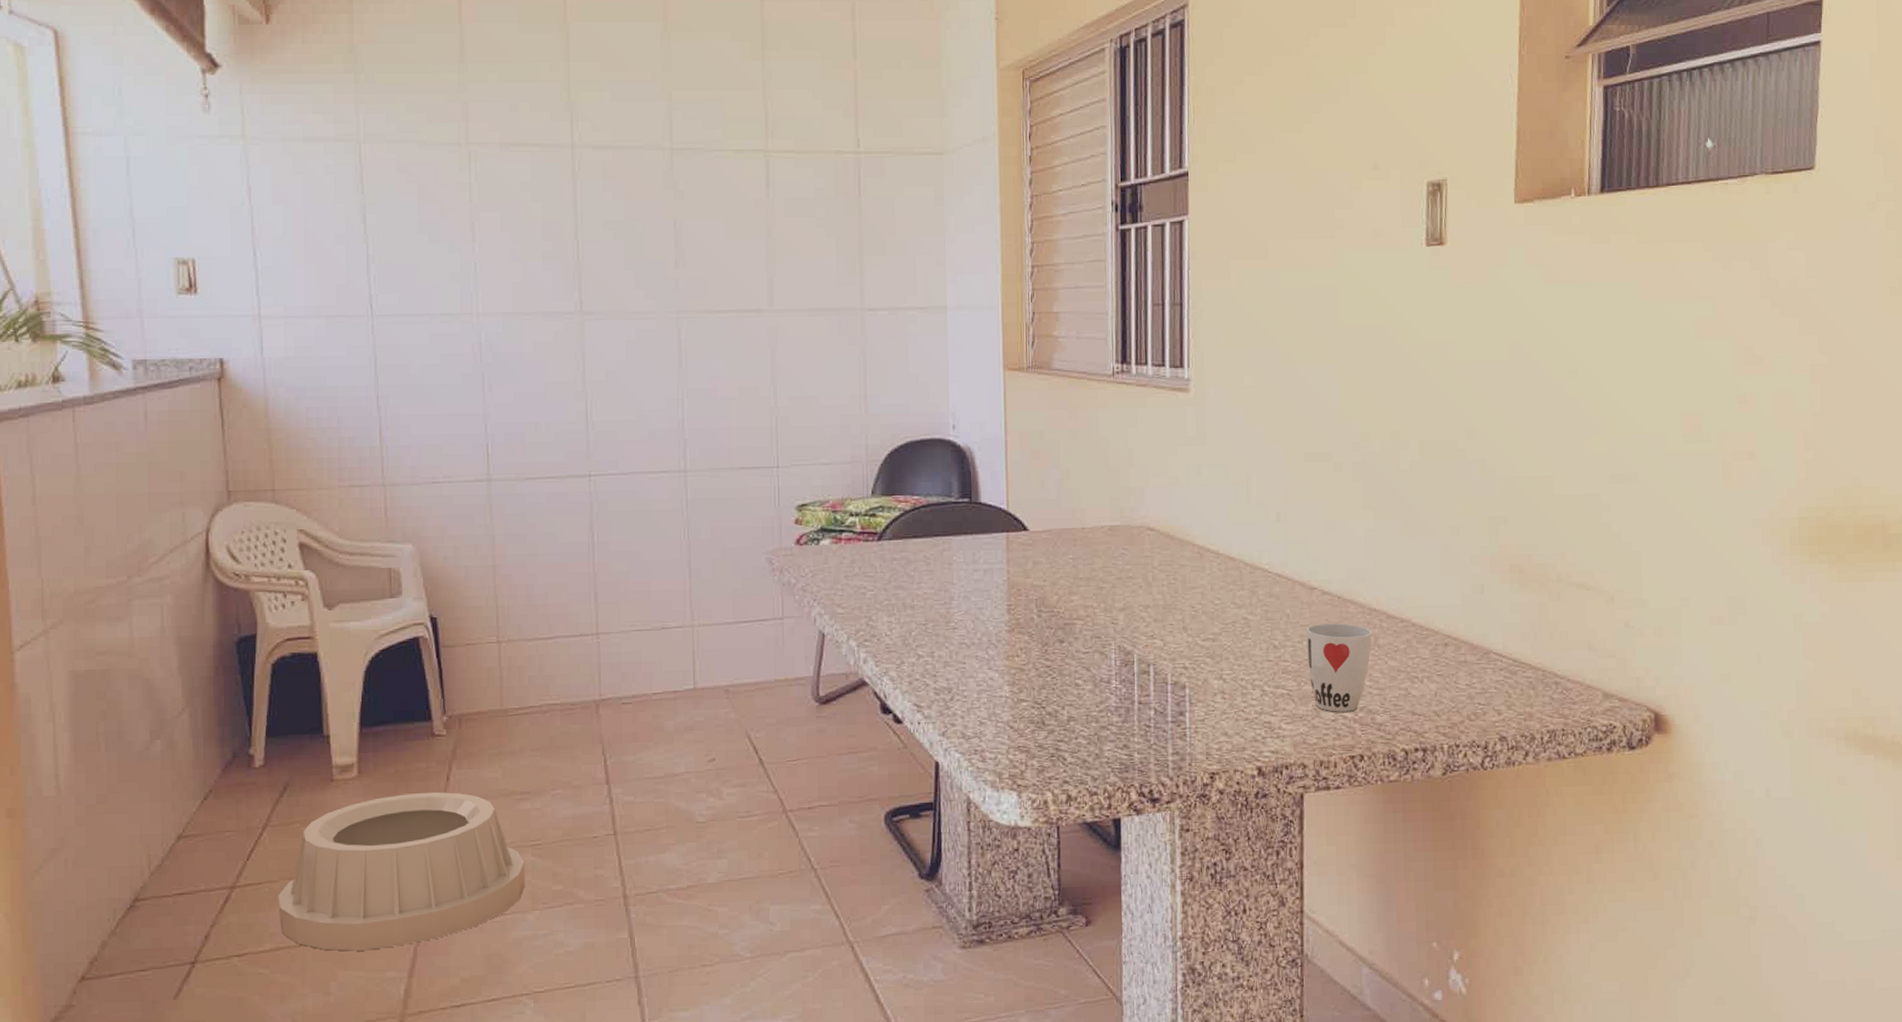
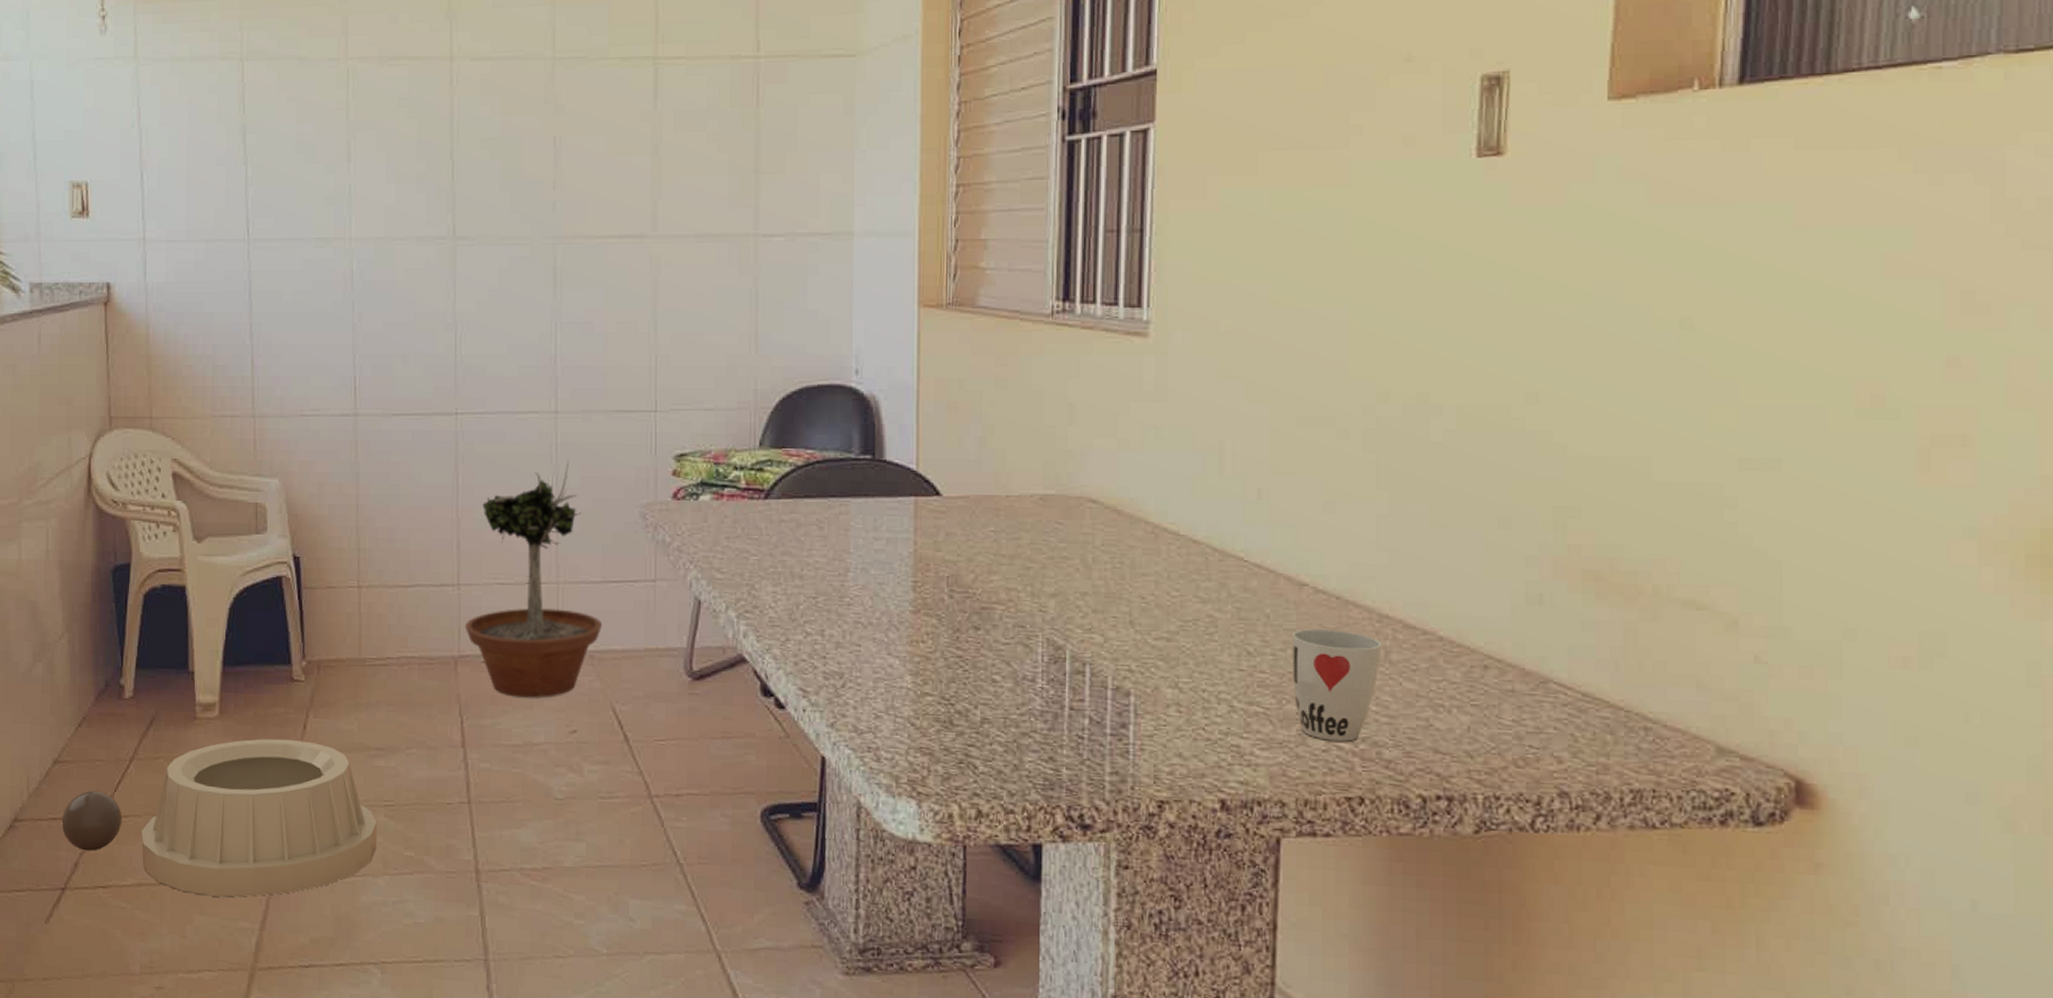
ball: none [188,861,257,922] -> present [61,791,122,851]
potted tree: none [604,513,736,733] -> present [464,459,603,698]

